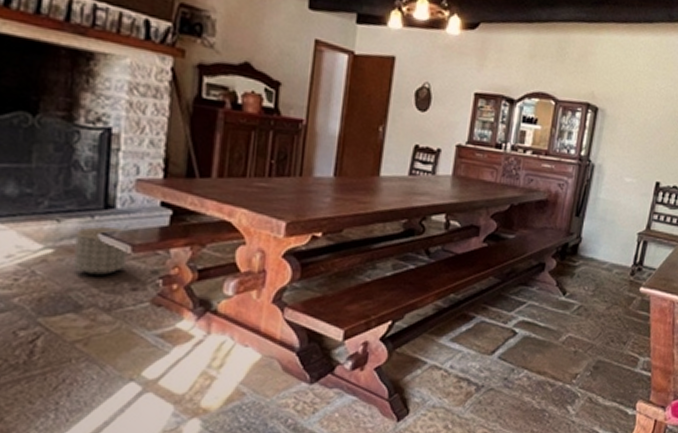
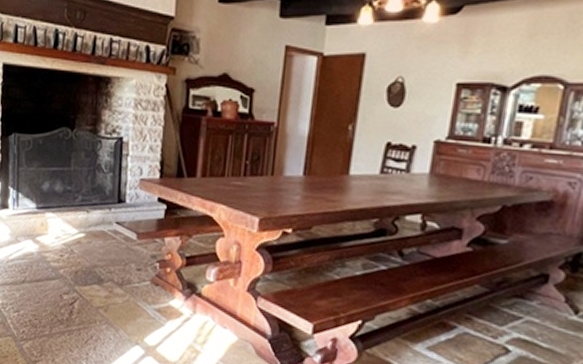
planter: present [73,227,128,275] -> none [98,217,134,257]

